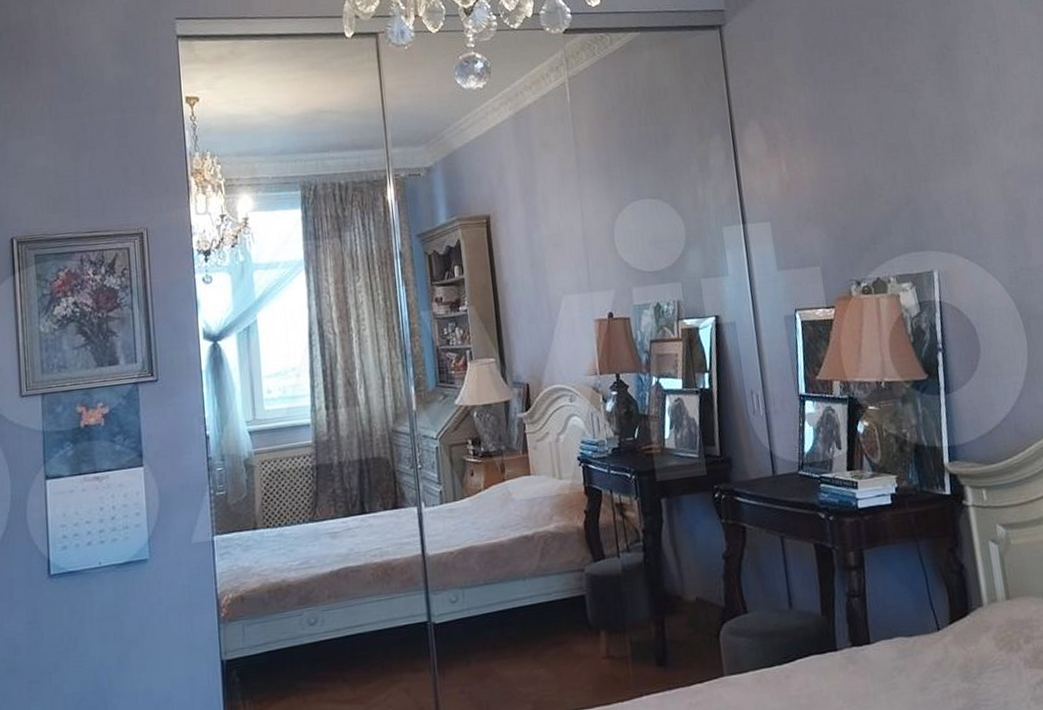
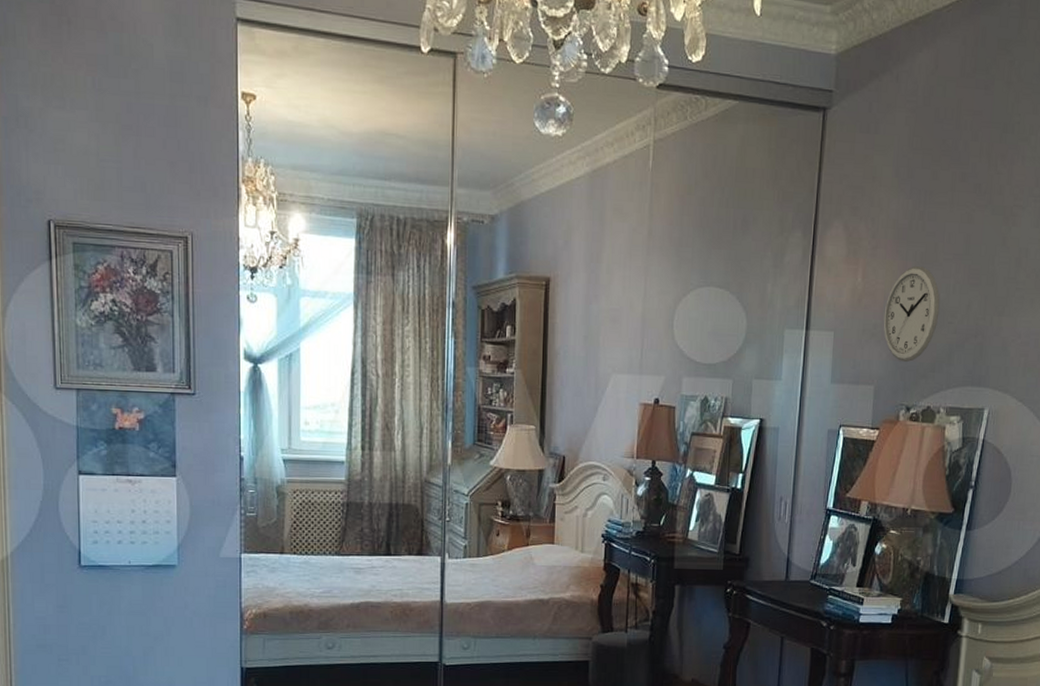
wall clock: none [814,148,868,239] -> present [883,265,940,362]

